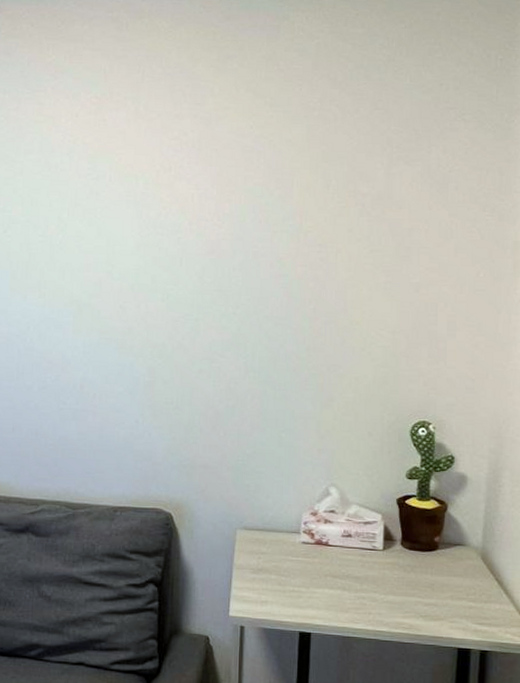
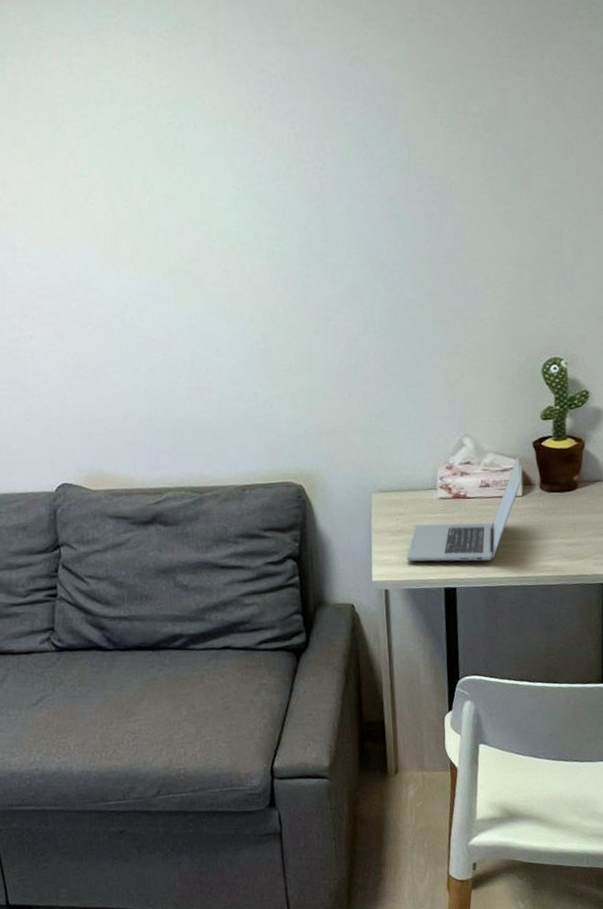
laptop: none [264,510,384,610] -> present [406,455,522,562]

